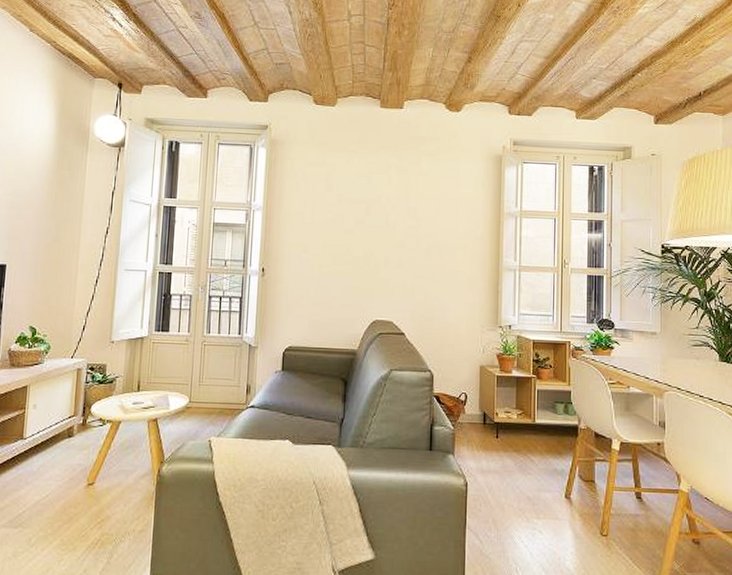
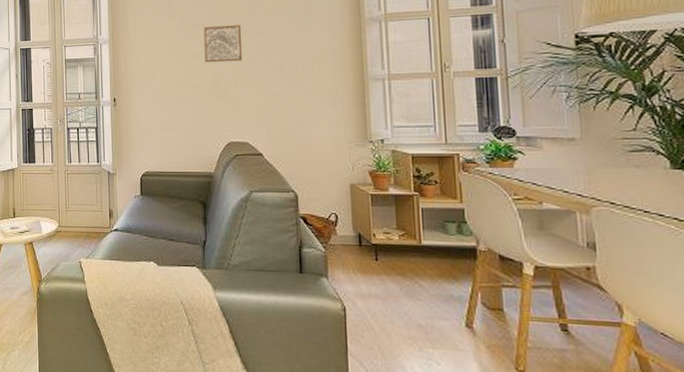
wall art: none [358,204,395,242] -> present [203,24,243,63]

